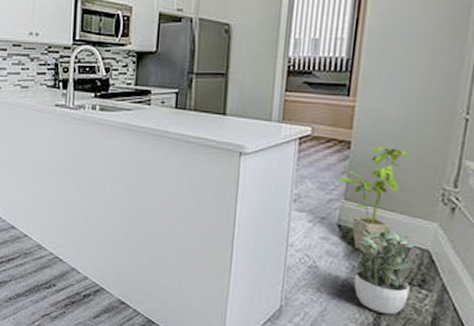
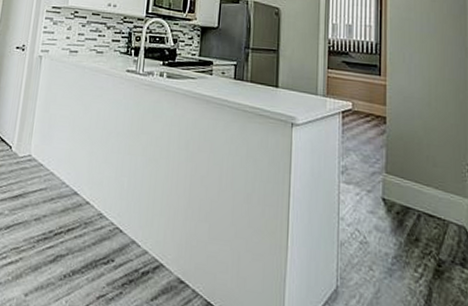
house plant: present [339,145,410,254] -> none [379,122,436,230]
potted plant: present [353,226,416,315] -> none [399,201,454,297]

